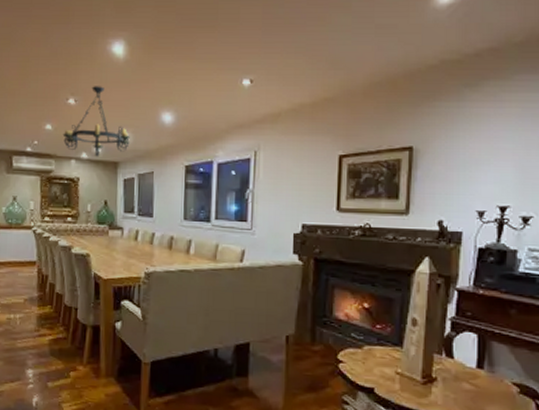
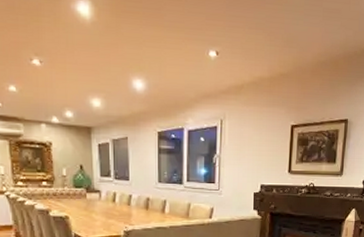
chandelier: present [62,86,130,157] -> none [29,47,102,122]

